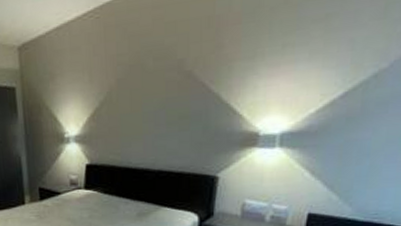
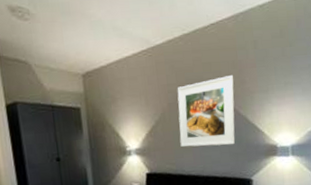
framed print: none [128,36,207,134] -> present [177,74,235,147]

